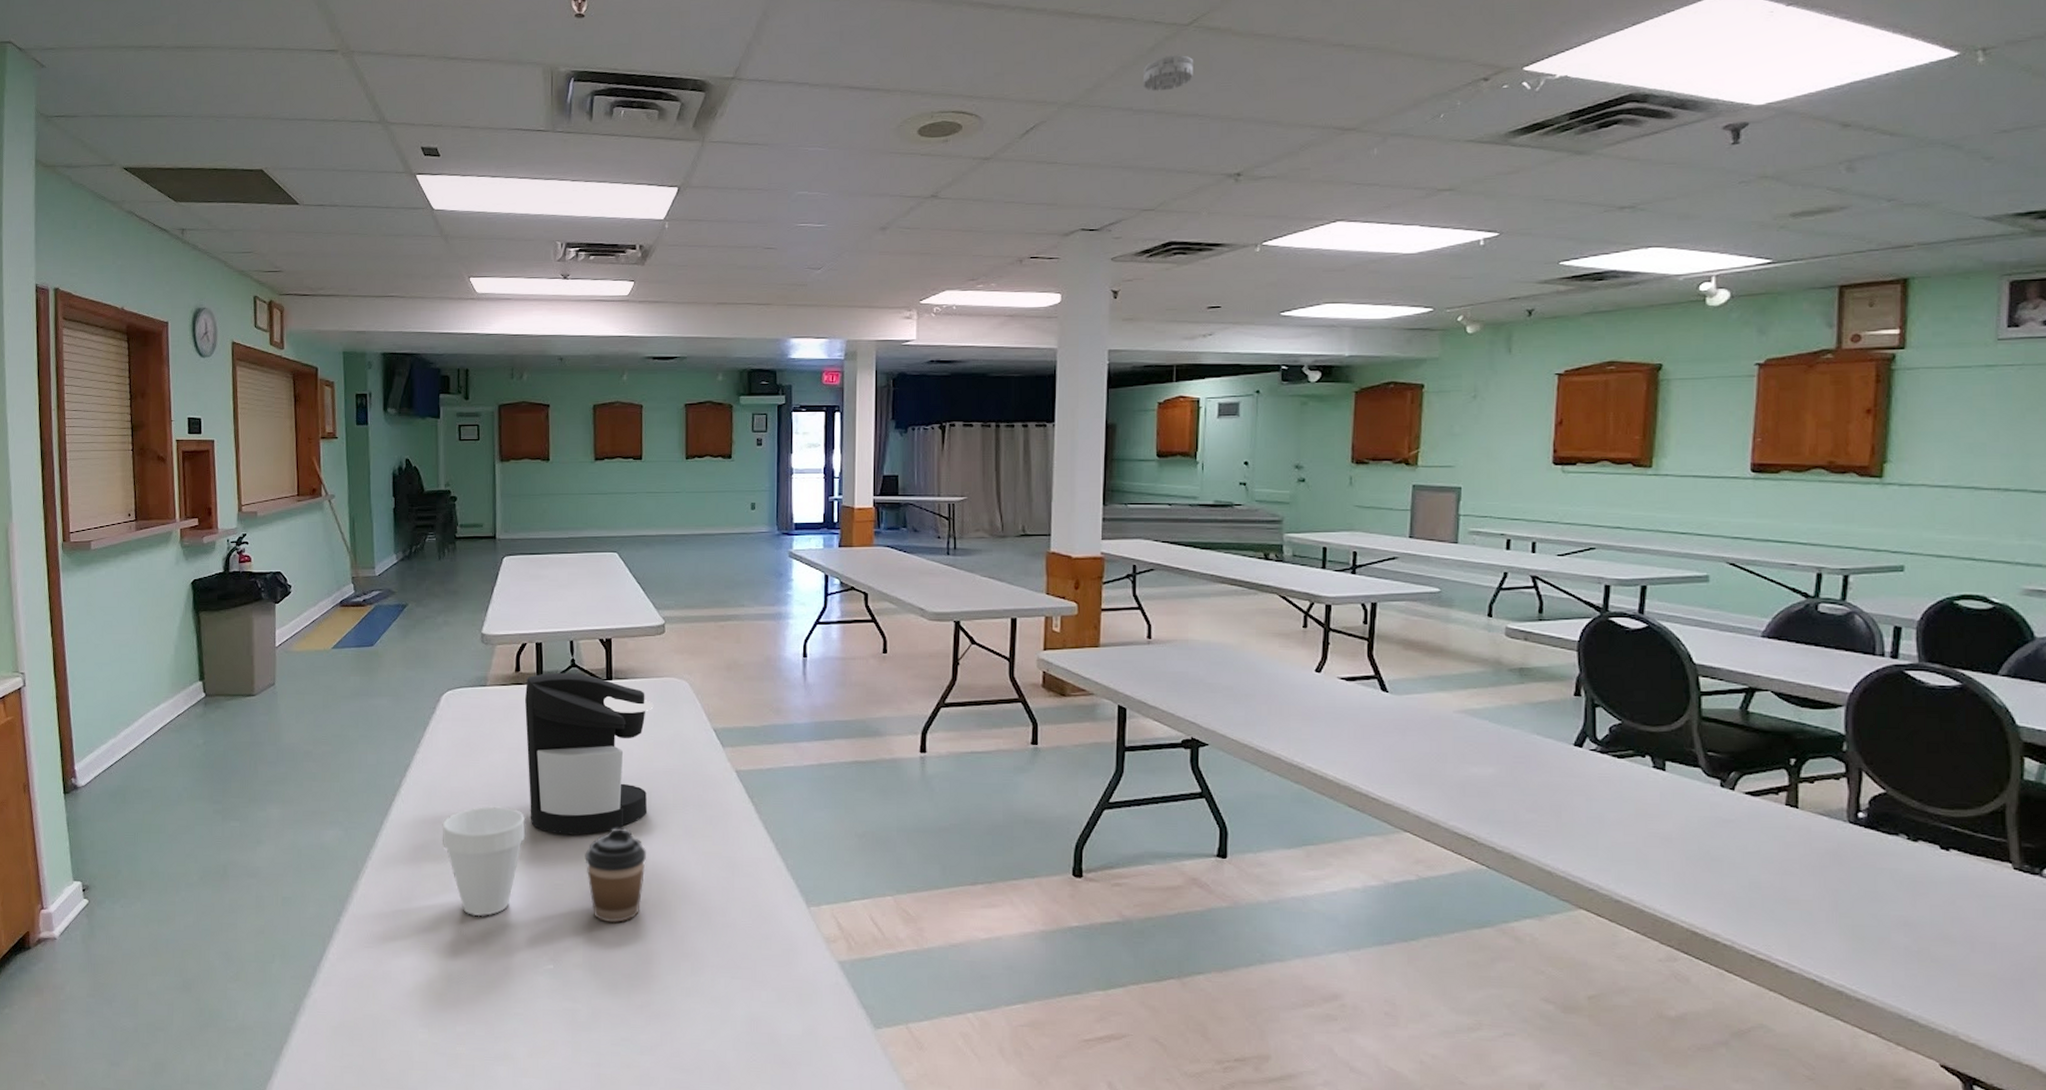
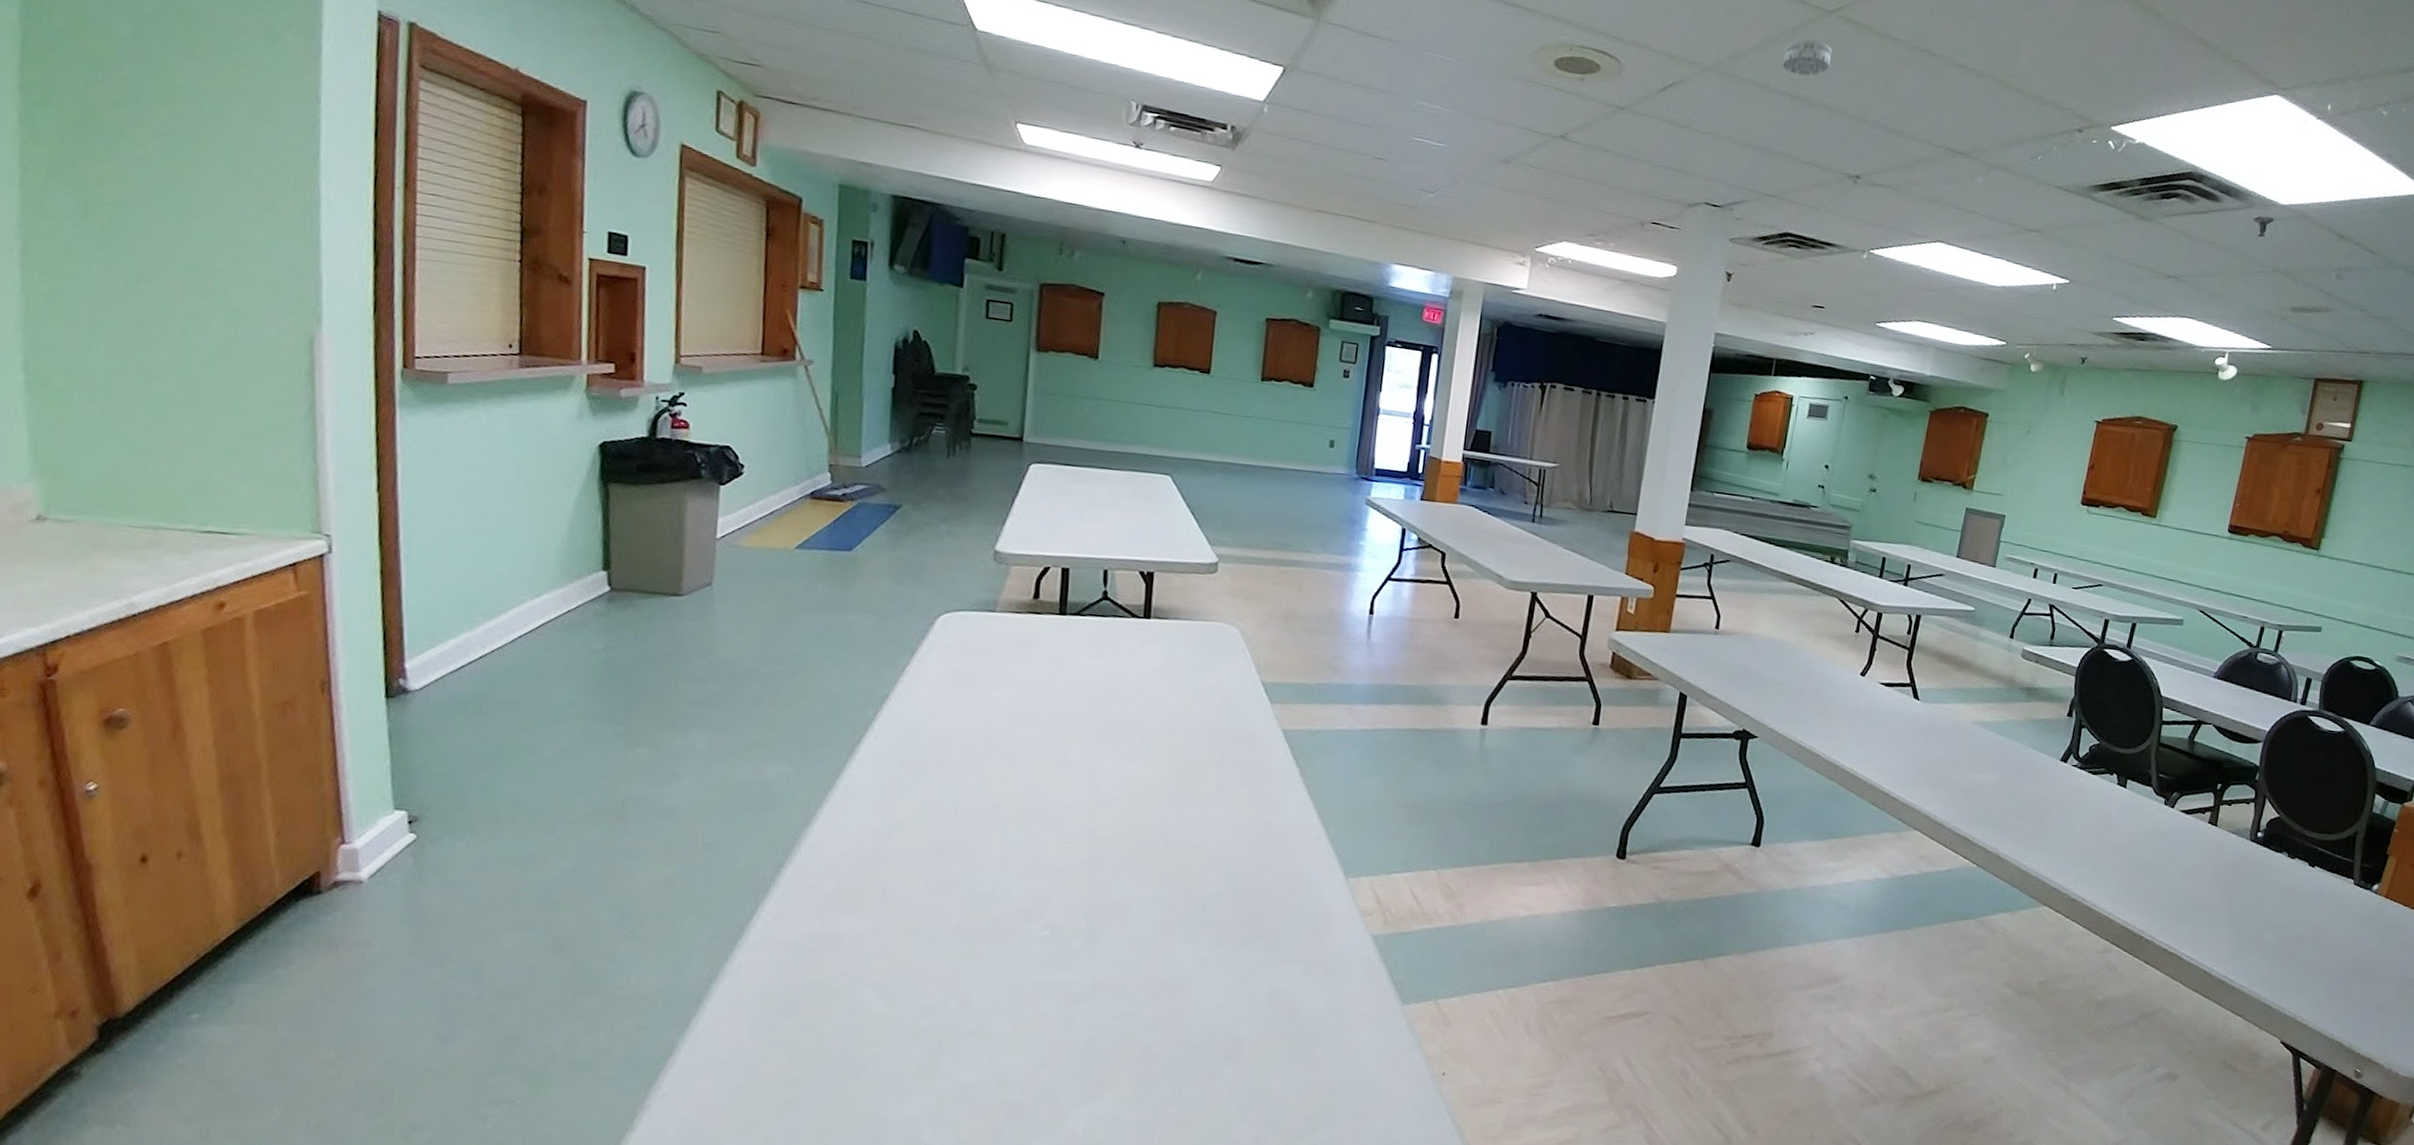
cup: present [442,806,526,917] -> none [923,749,1032,875]
coffee maker: present [525,672,653,834] -> none [1036,603,1195,788]
coffee cup: present [585,827,646,923] -> none [1098,783,1172,888]

